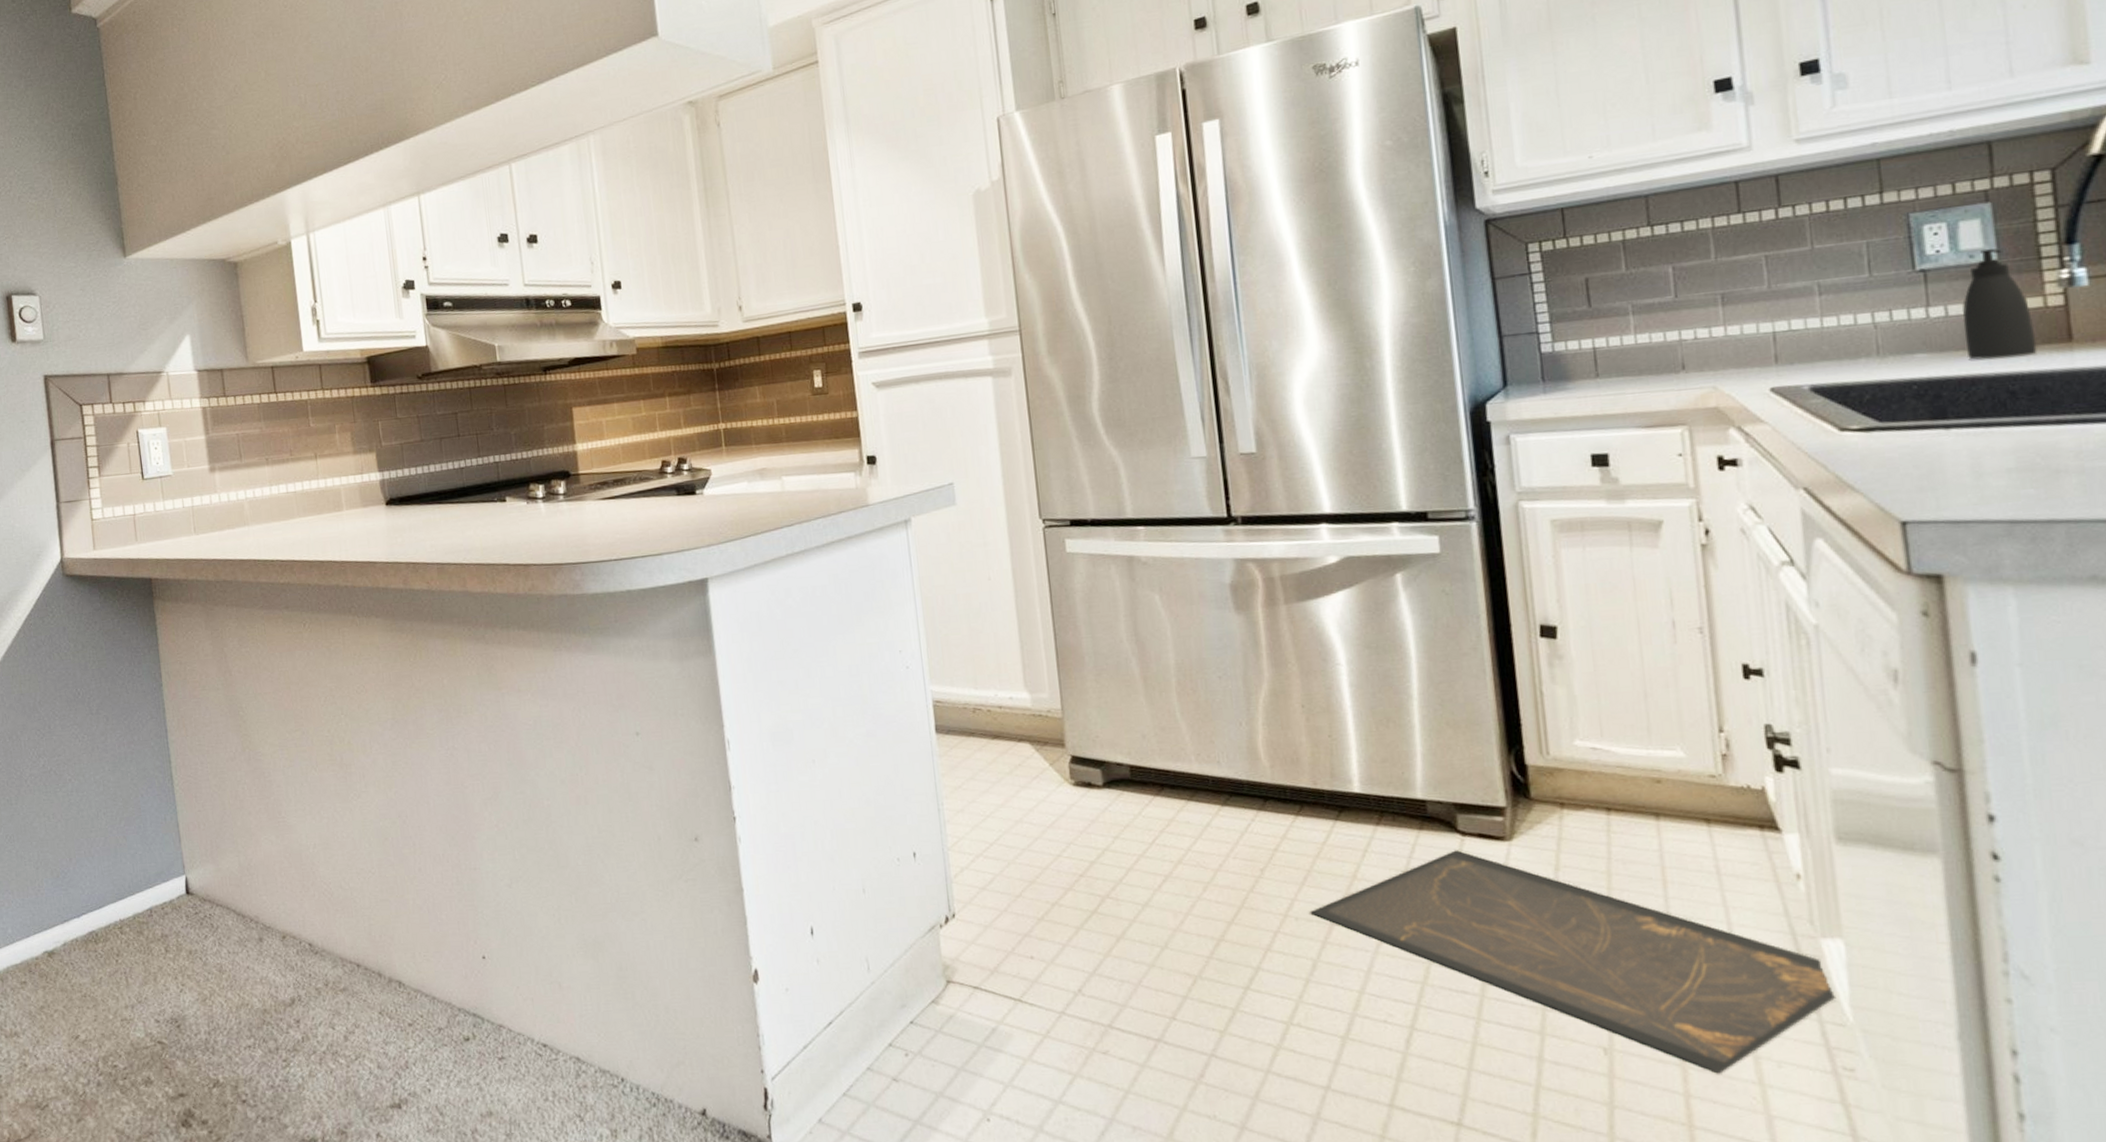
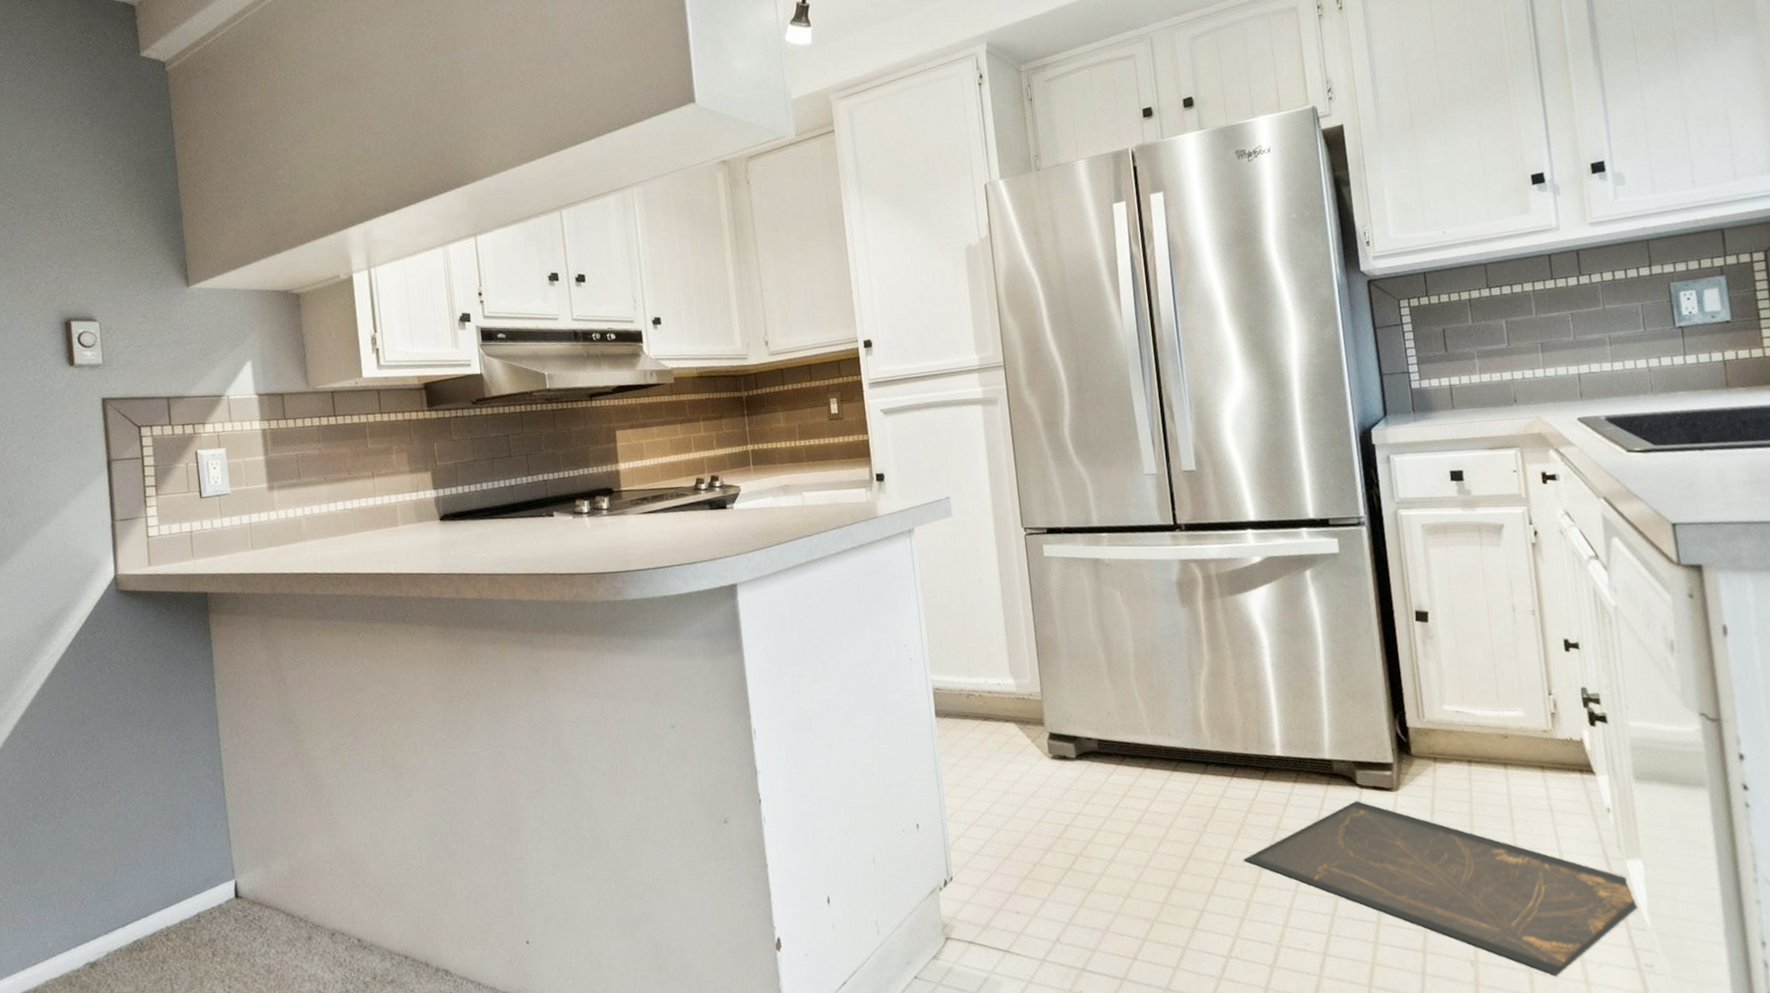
soap dispenser: present [1963,248,2037,360] -> none [1709,310,1760,397]

